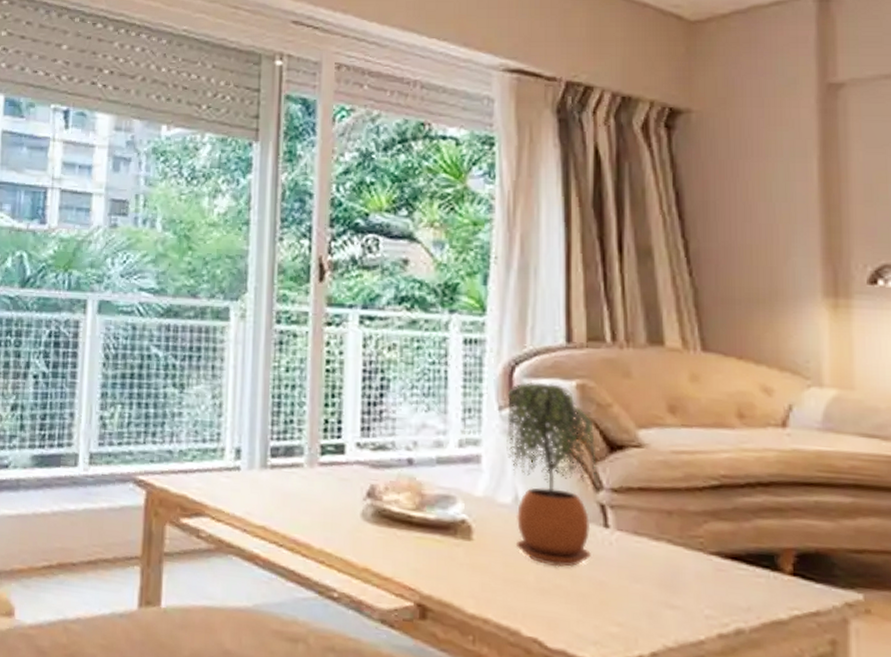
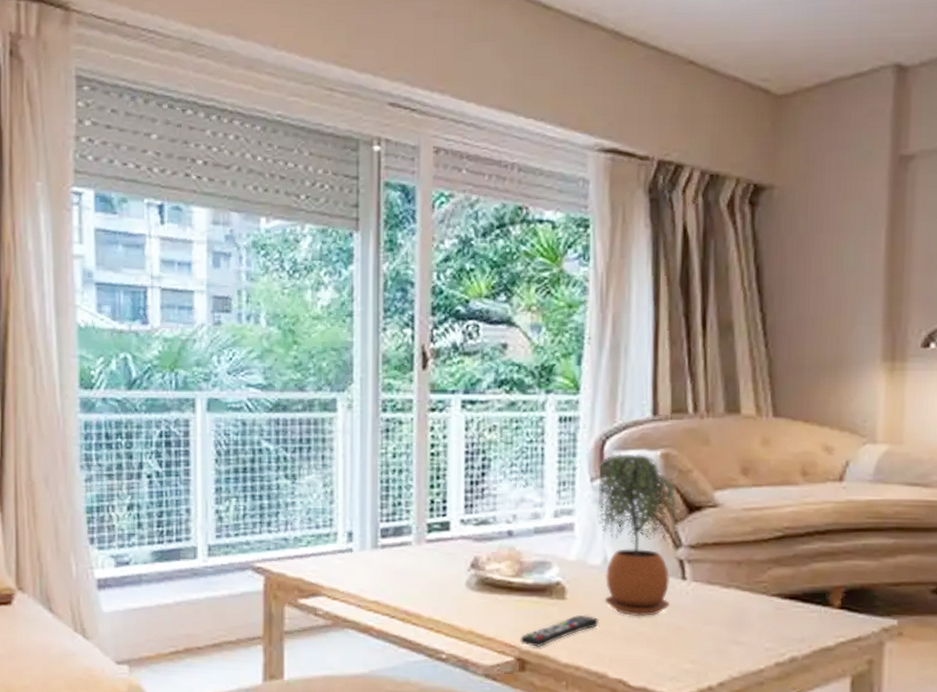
remote control: none [421,559,510,593] -> present [520,615,599,647]

